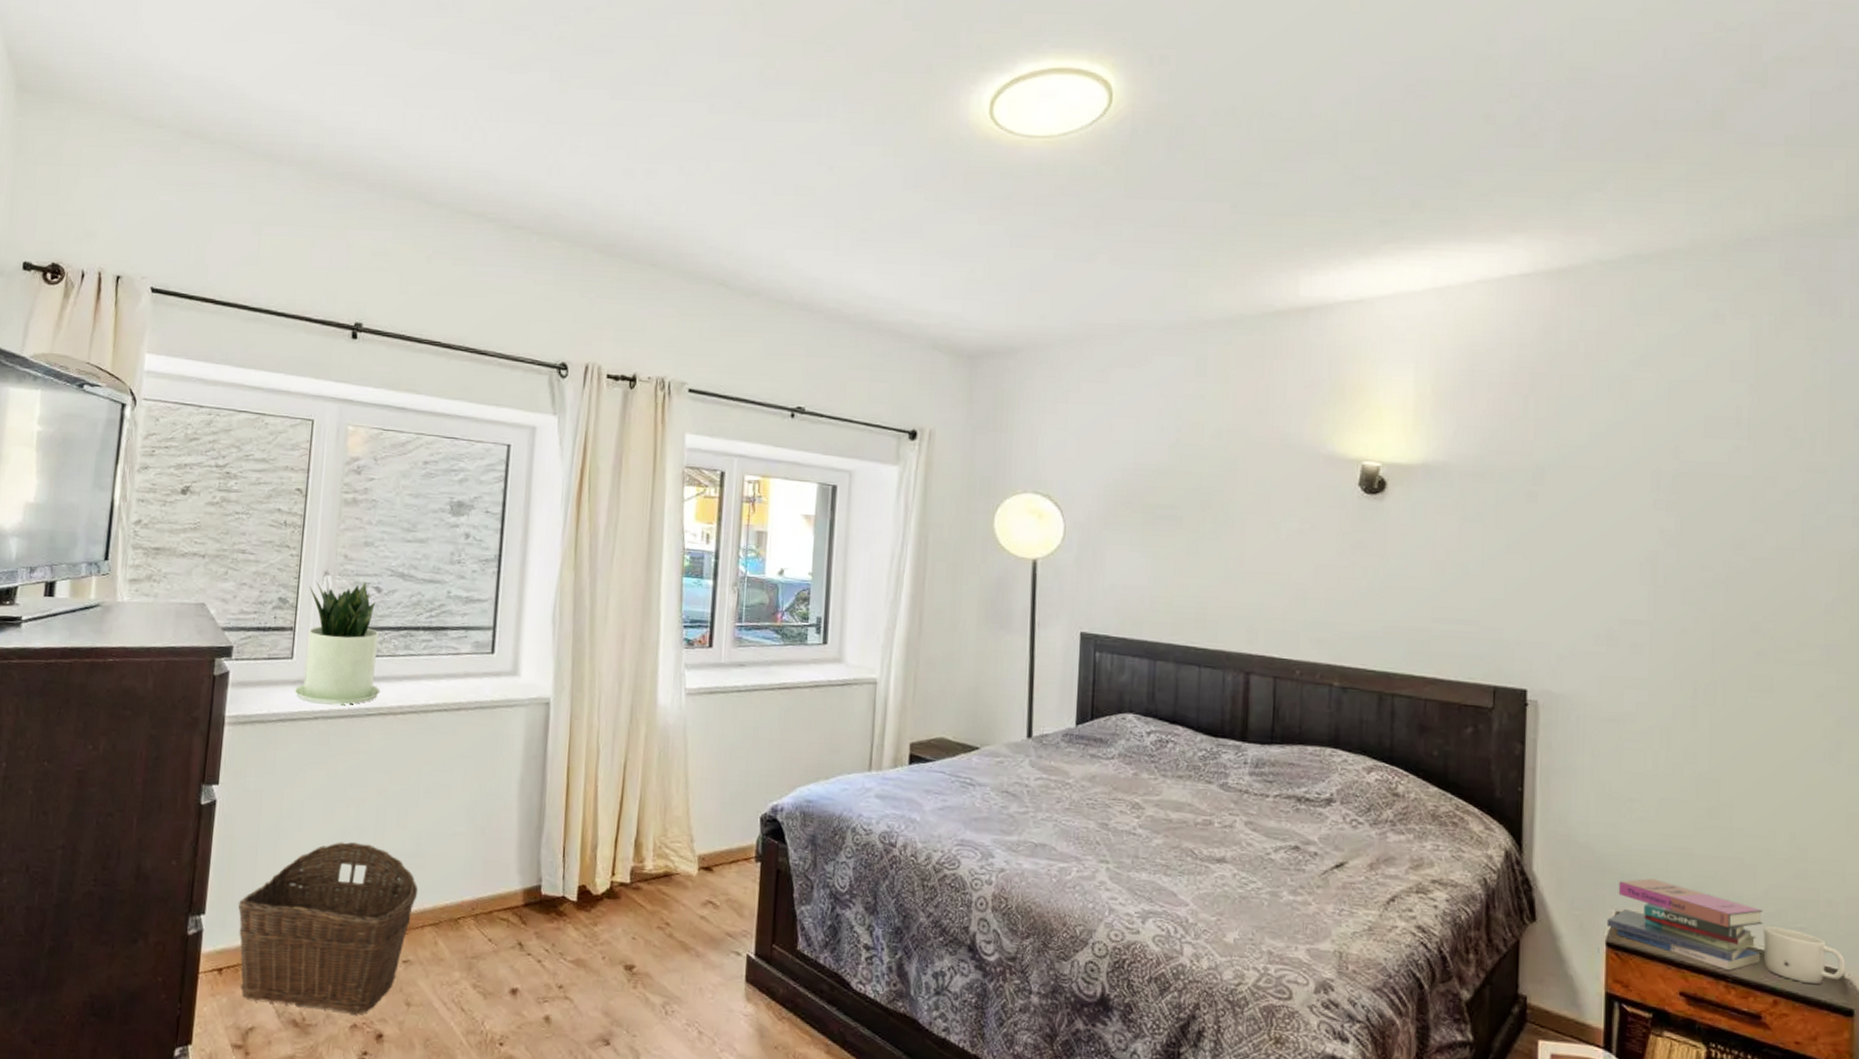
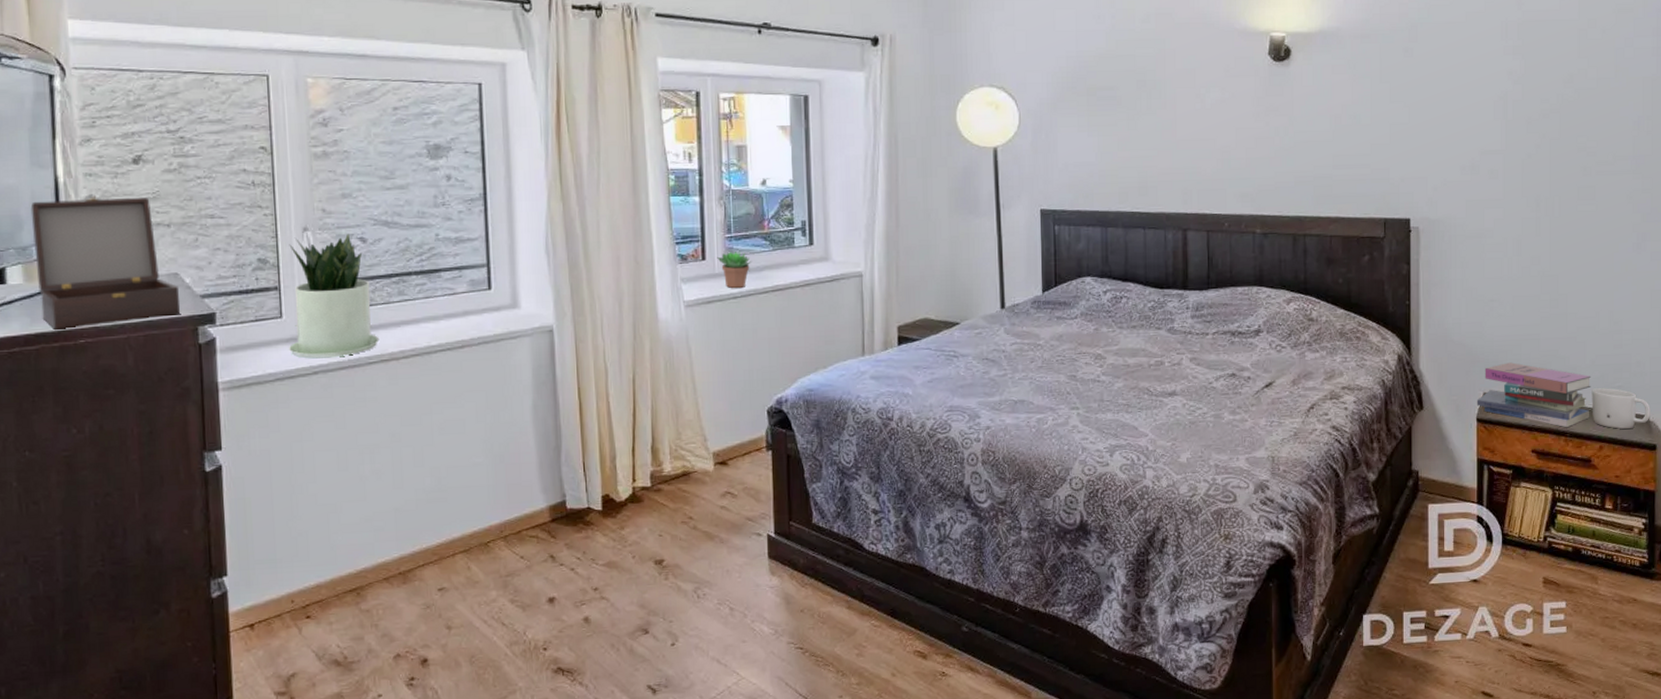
jewelry box: none [80,521,203,647] -> present [30,195,180,331]
wicker basket: present [238,842,419,1015] -> none [262,486,445,649]
succulent plant: none [724,642,761,681] -> present [717,251,752,288]

